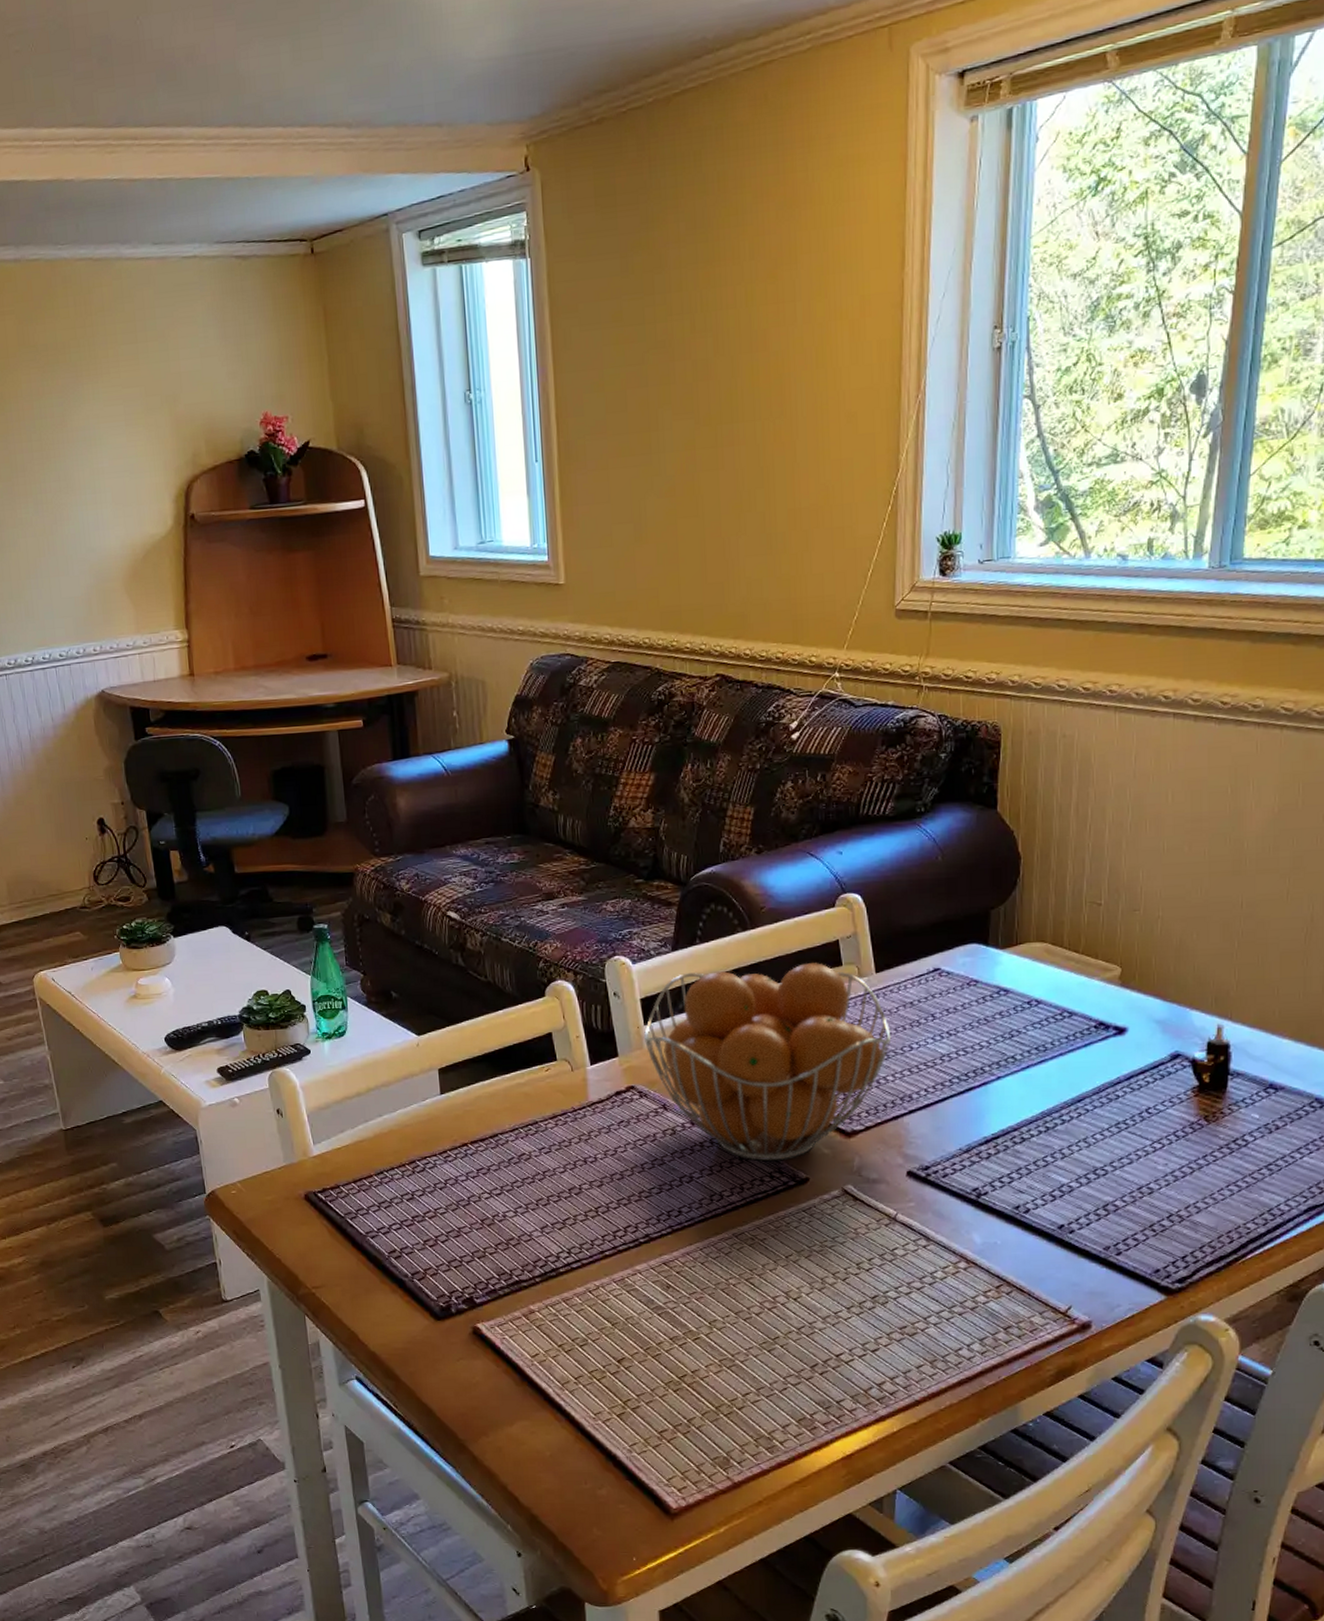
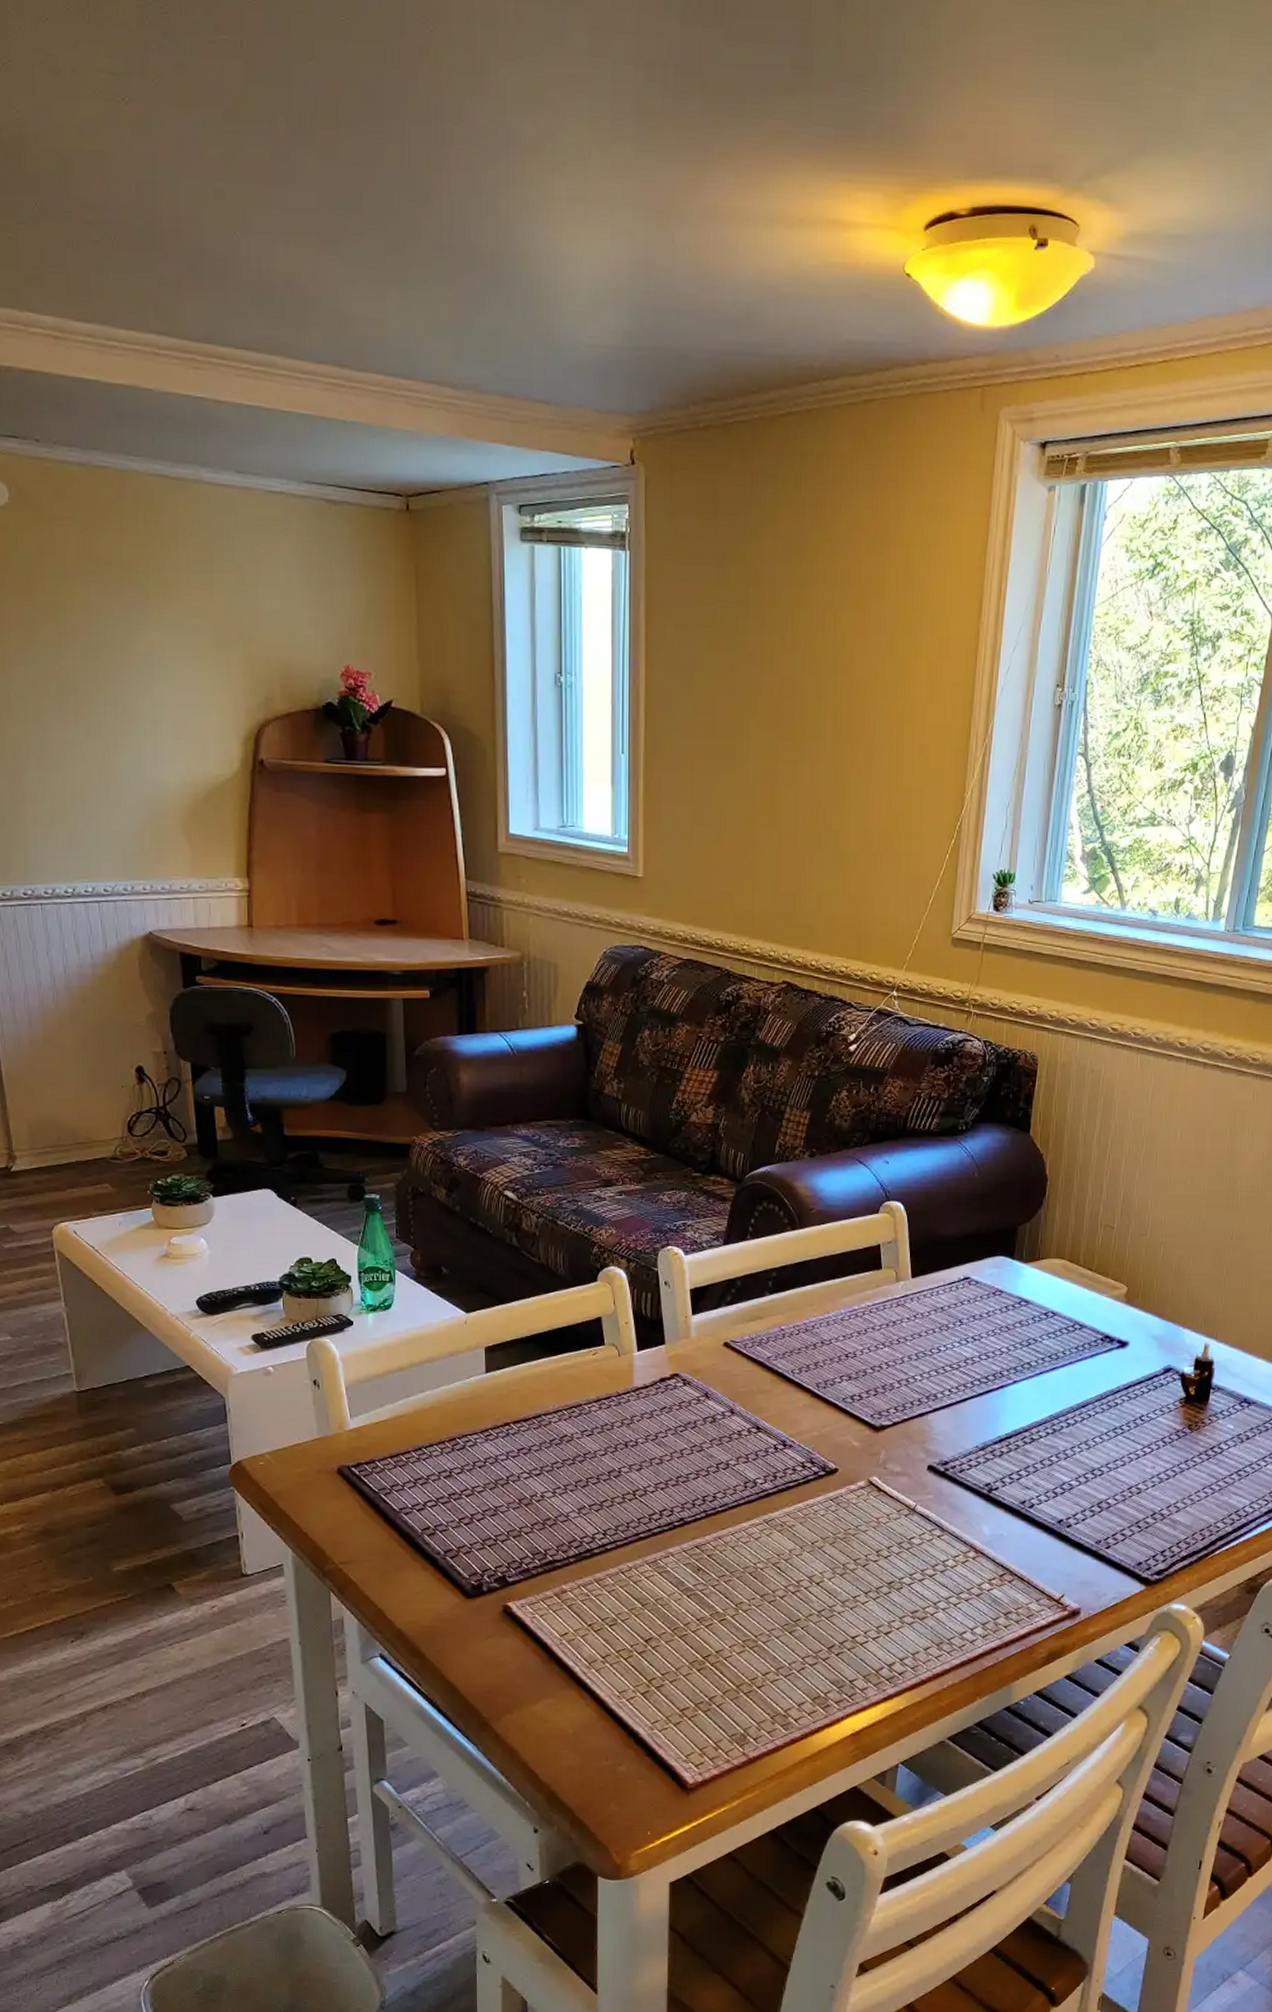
fruit basket: present [643,963,892,1162] -> none [690,1265,922,1452]

